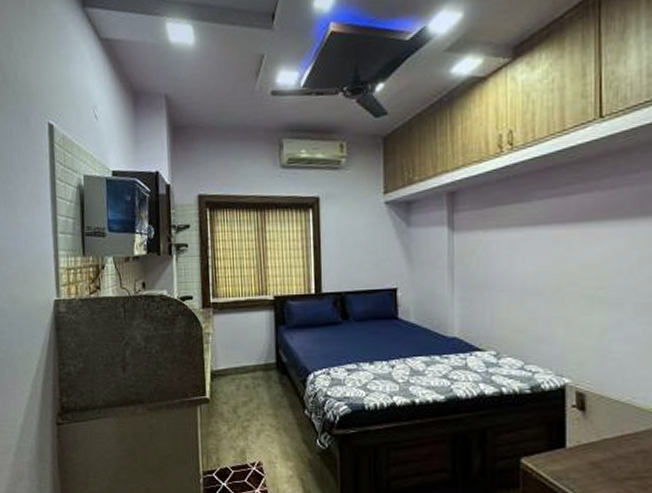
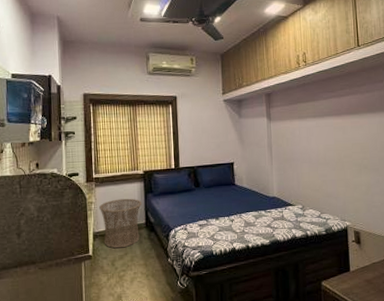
basket: none [218,330,272,392] -> present [99,198,142,249]

